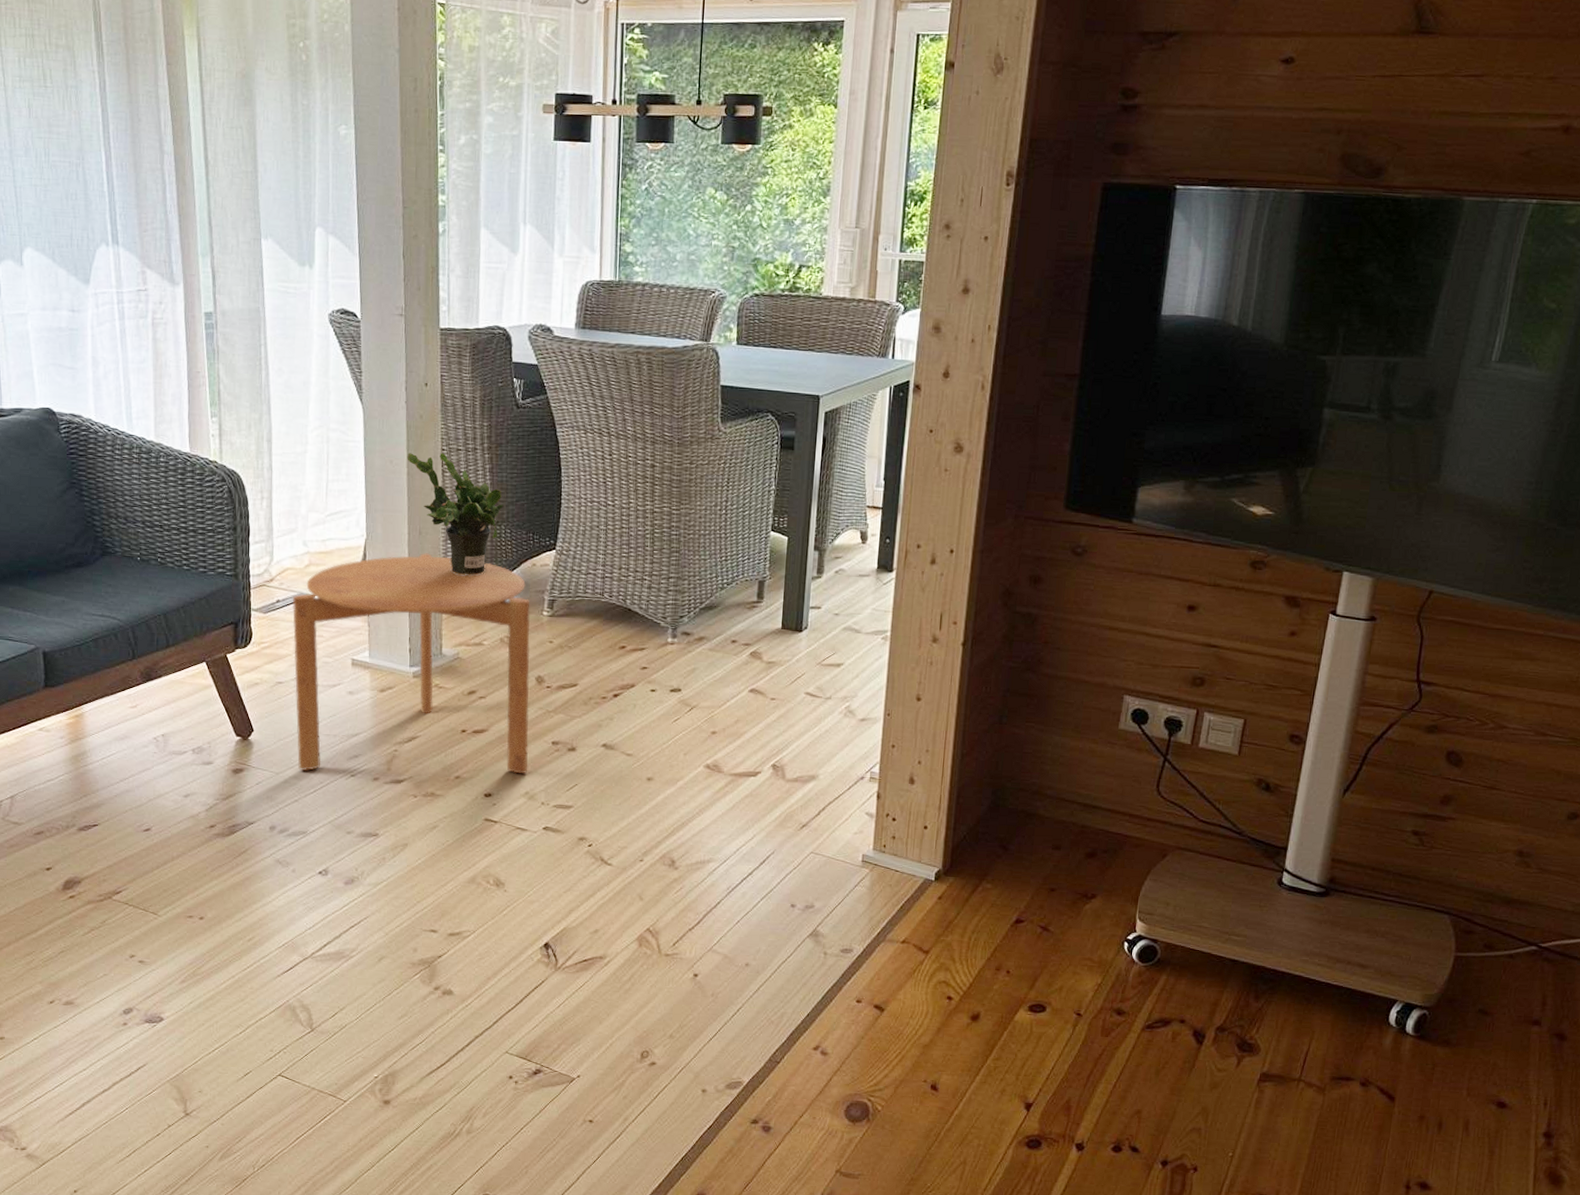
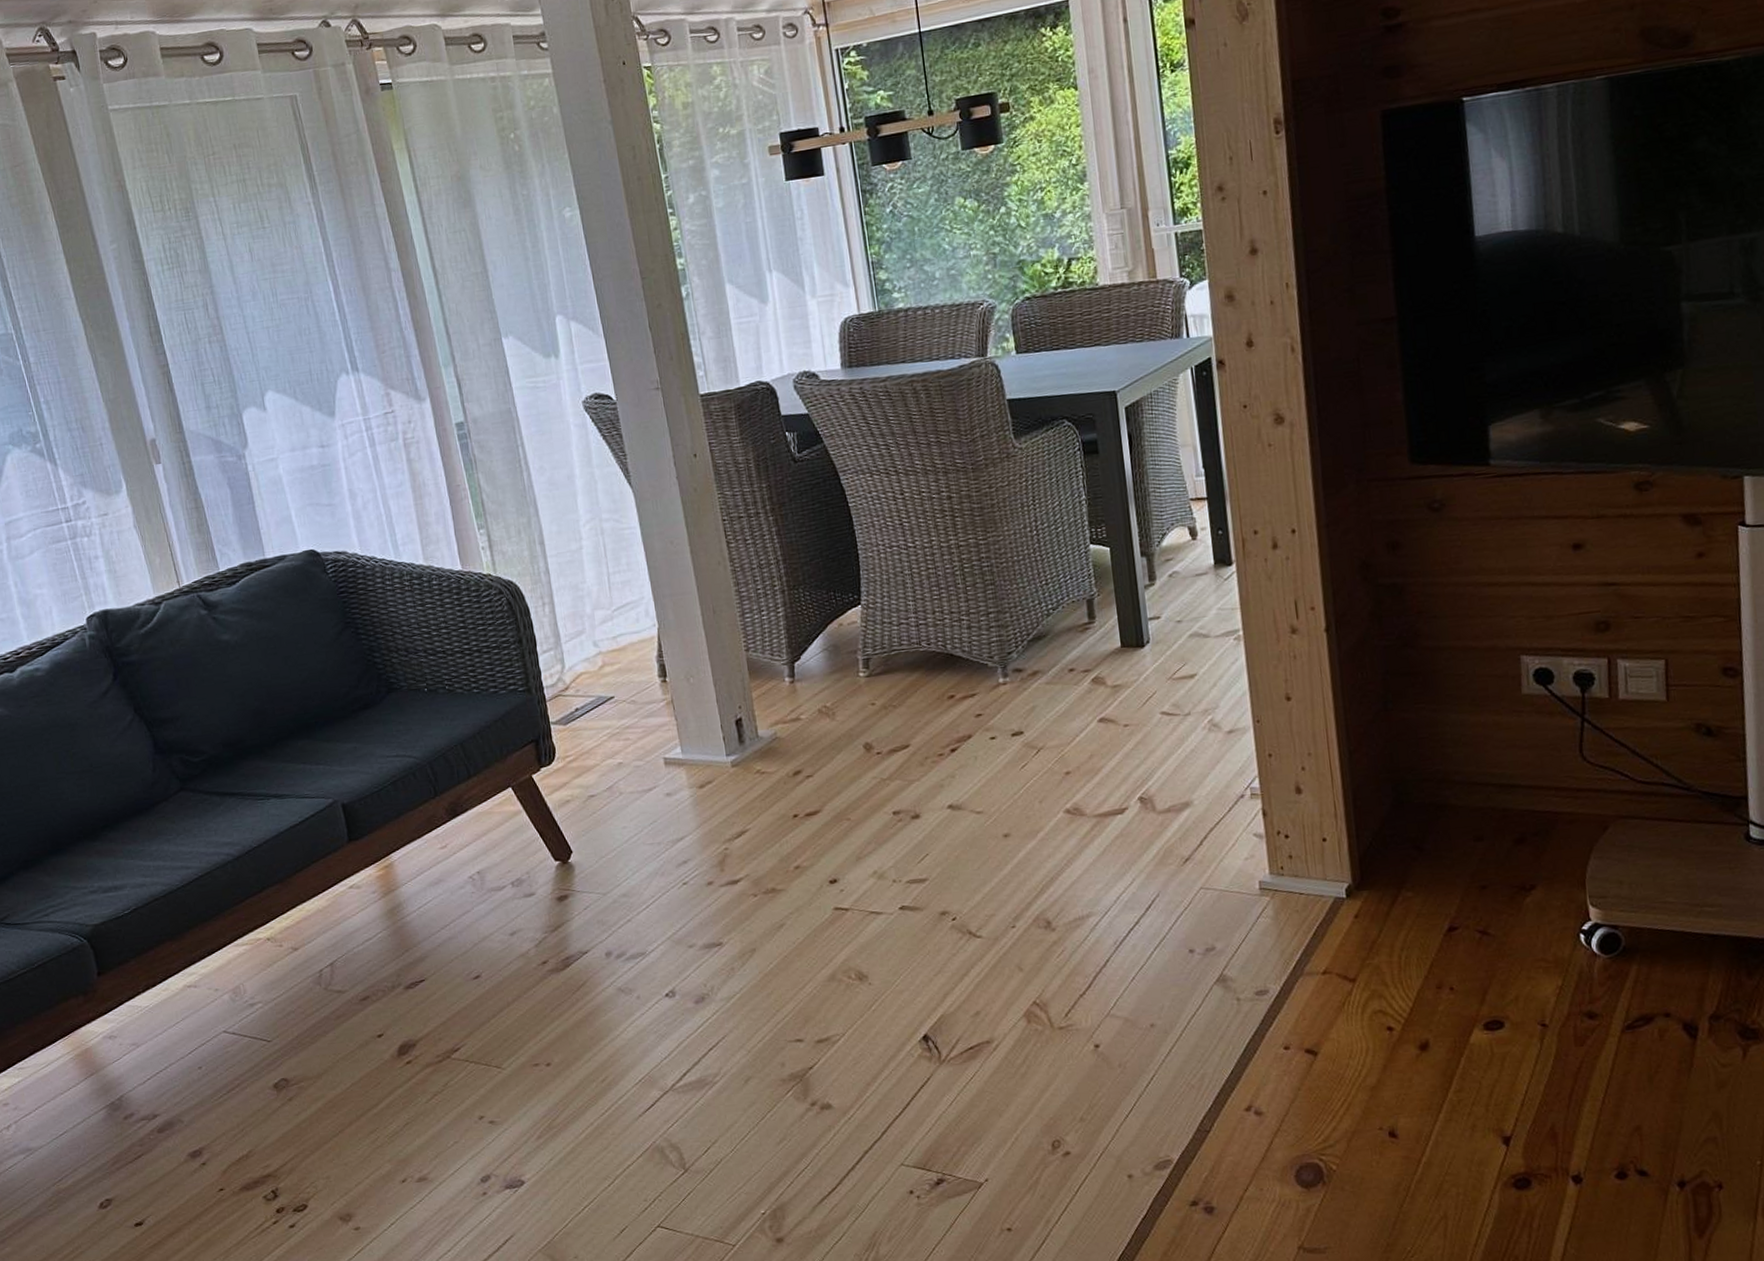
side table: present [292,553,531,774] -> none [592,630,872,887]
potted plant: present [407,453,503,576] -> none [687,524,798,649]

